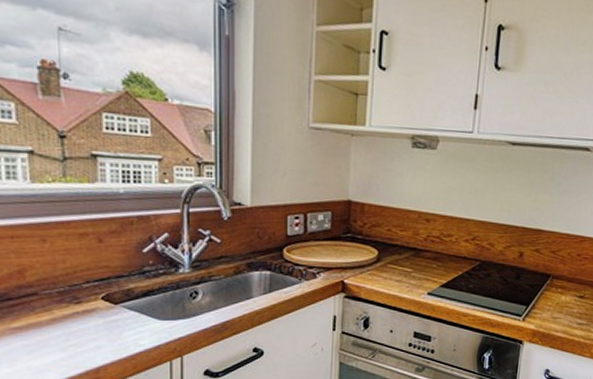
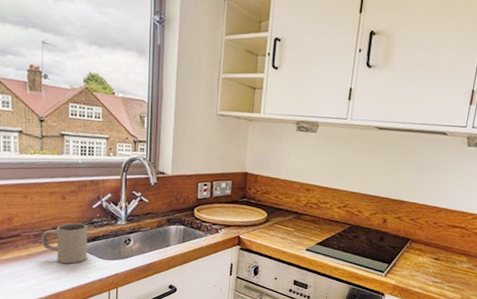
mug: none [68,273,138,328] -> present [41,223,88,264]

